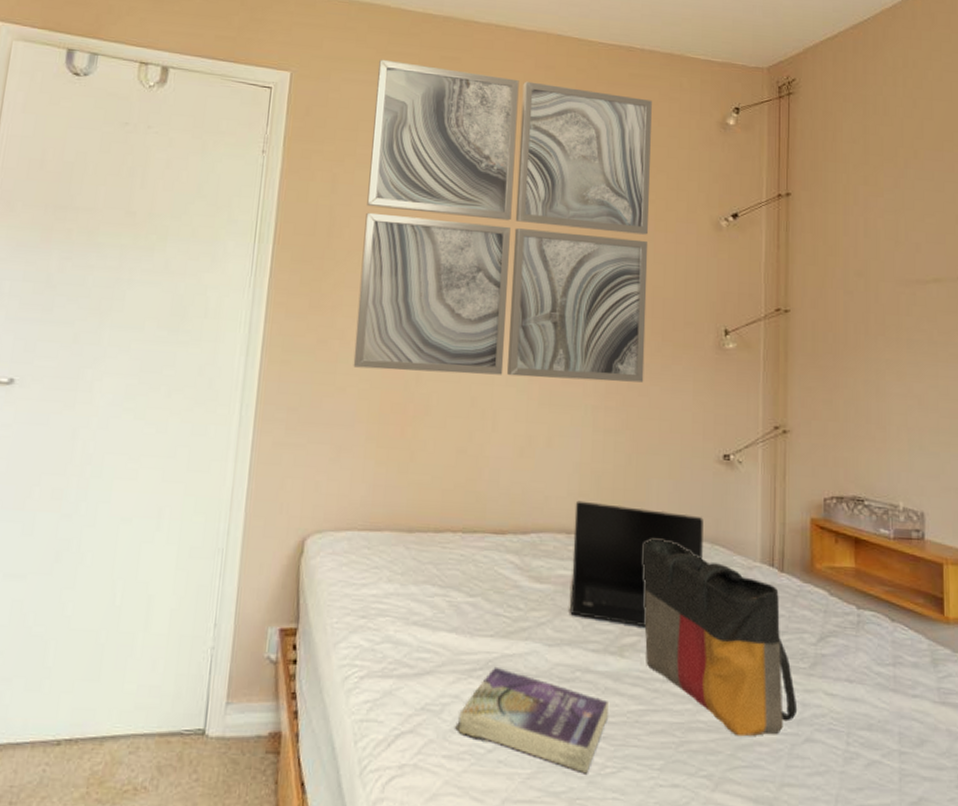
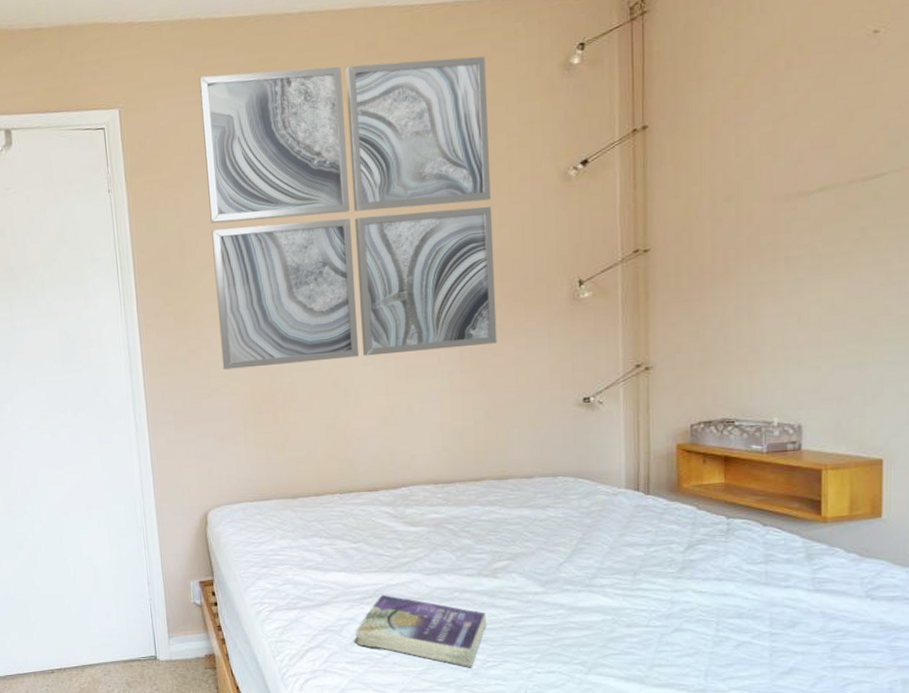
laptop: present [569,500,703,628] -> none [440,454,567,553]
tote bag: present [642,538,798,737] -> none [507,479,666,631]

